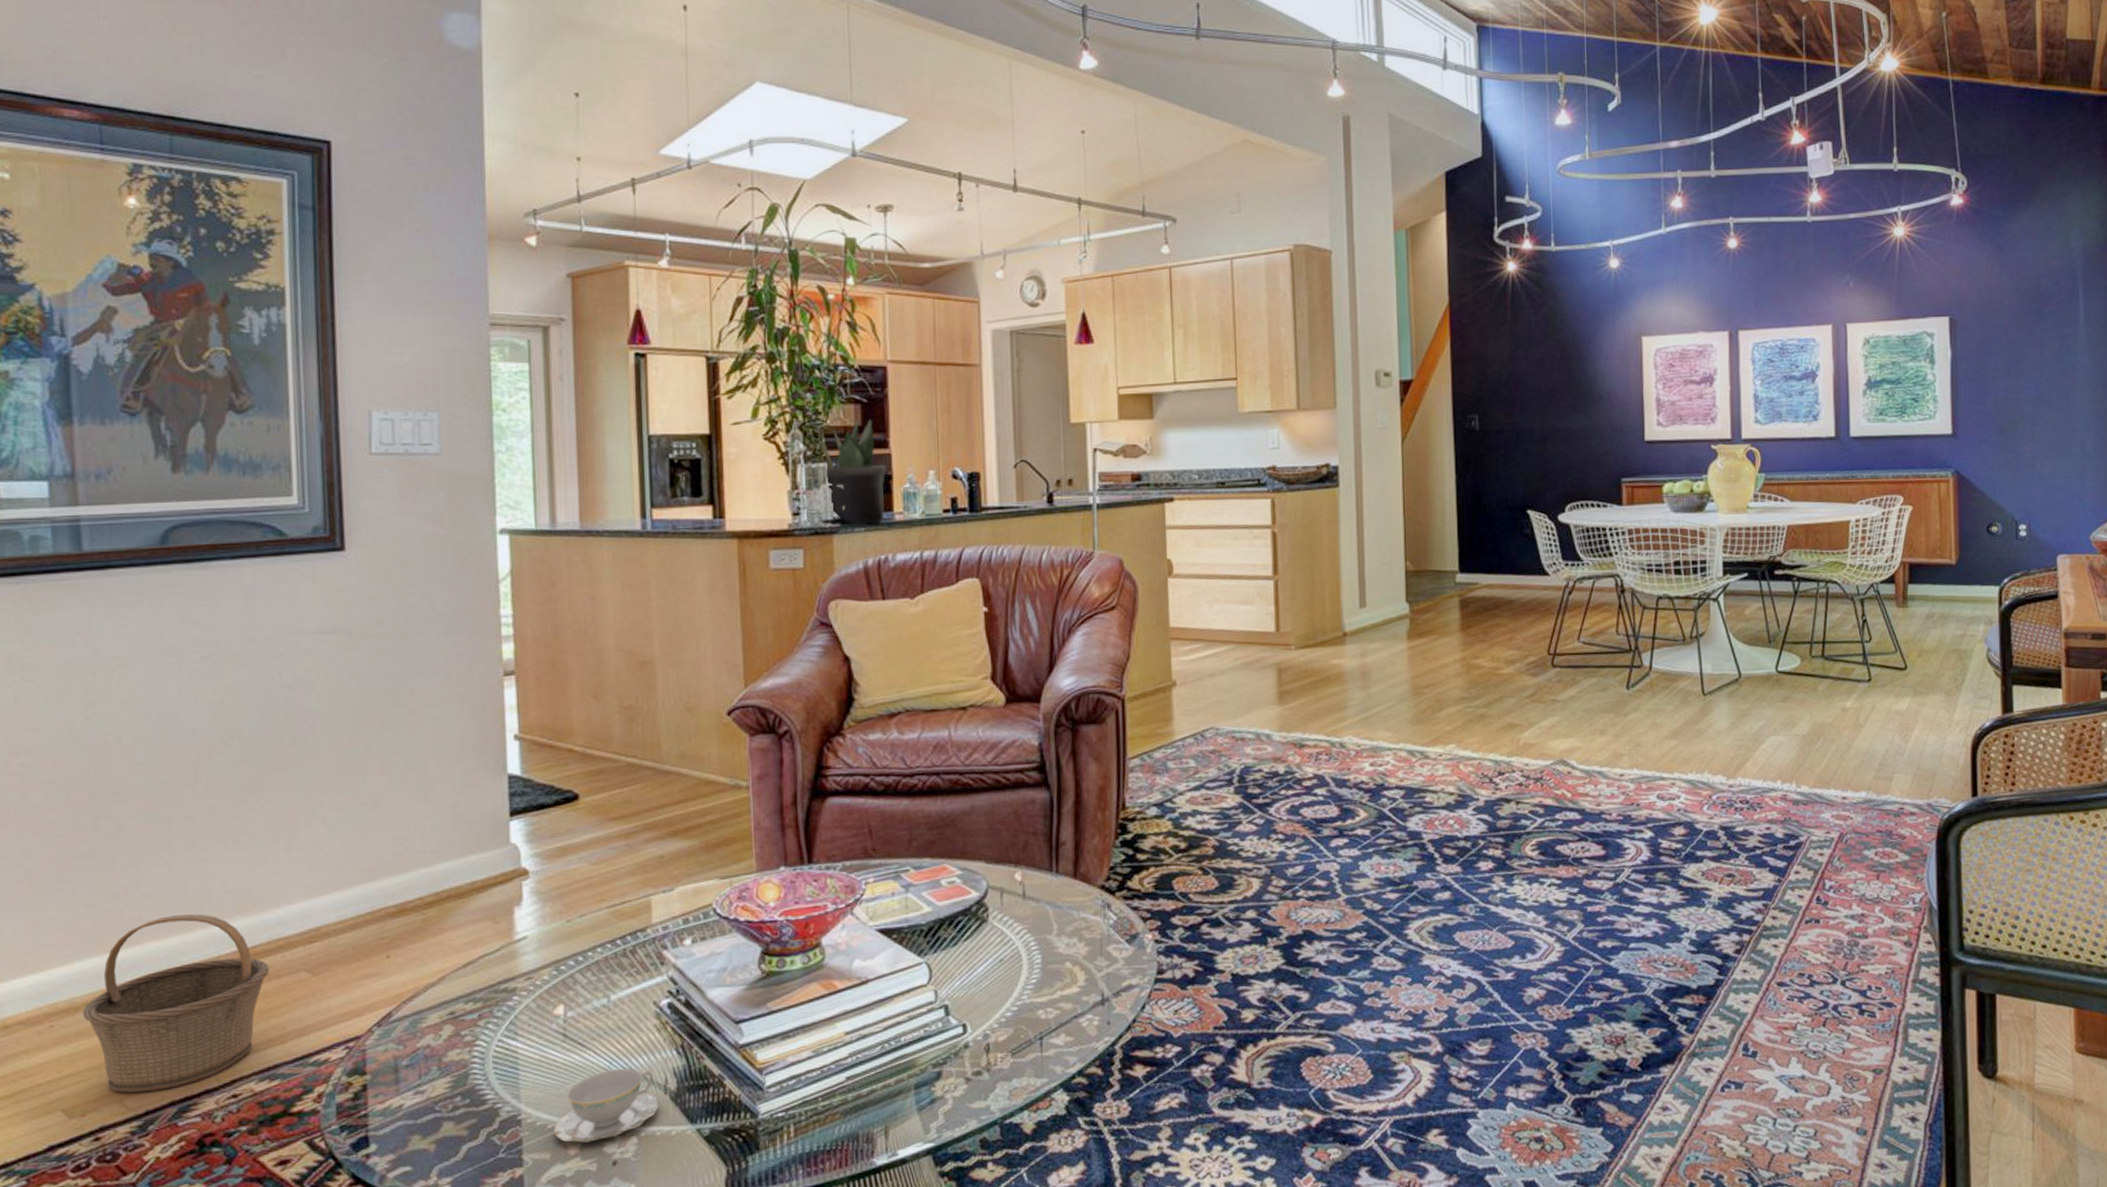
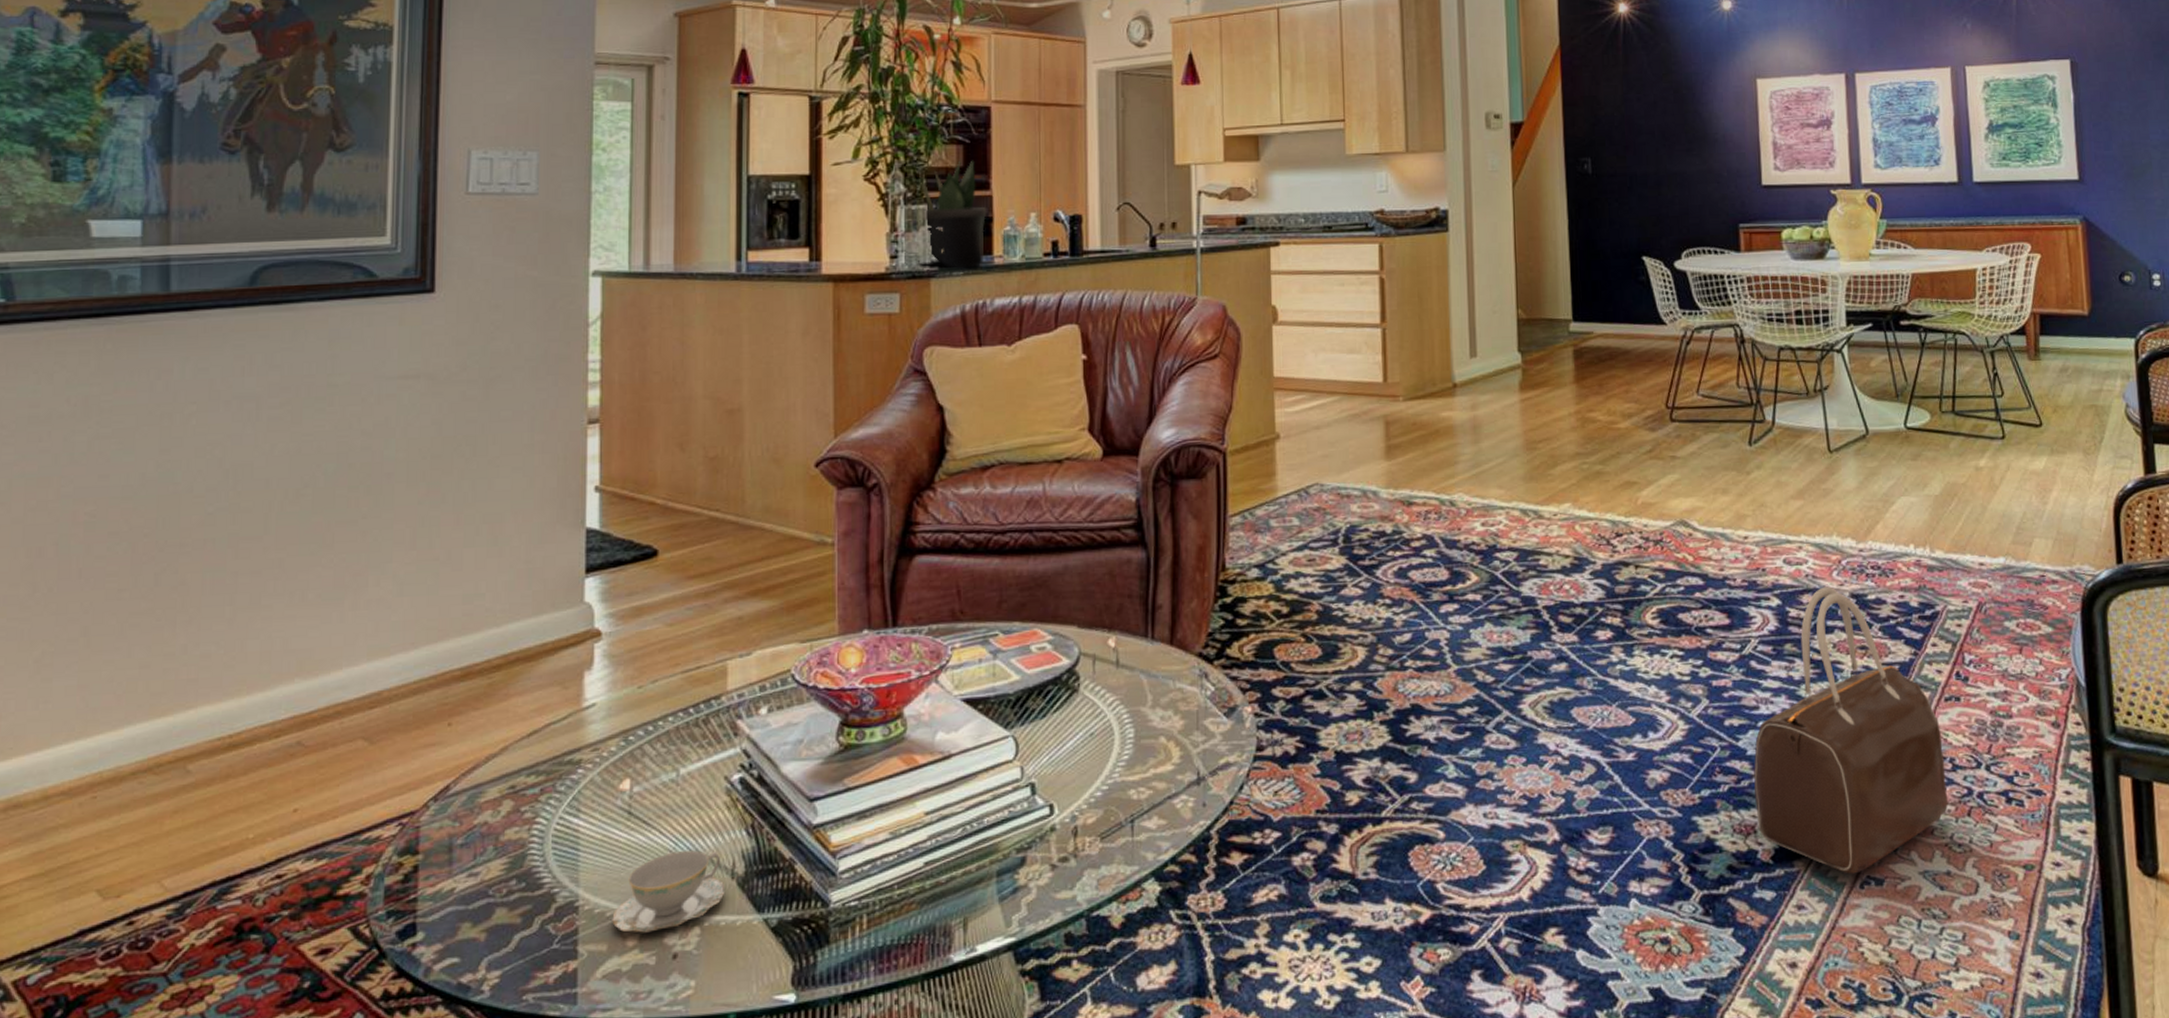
basket: present [83,914,270,1093] -> none [128,676,326,872]
handbag: none [1624,819,1805,1079] -> present [1753,586,1948,874]

